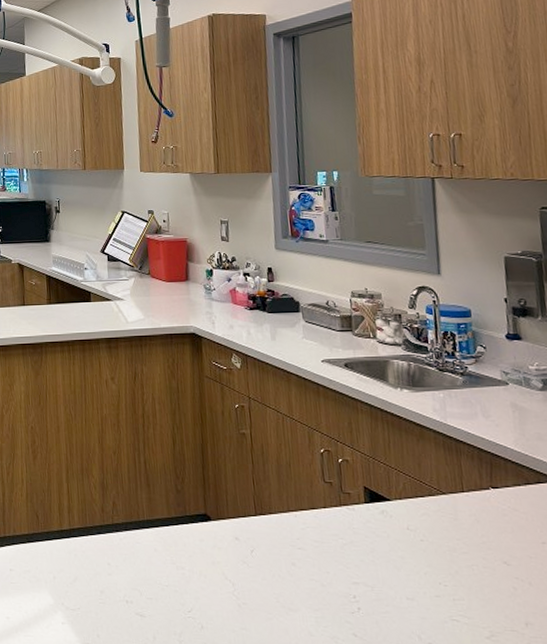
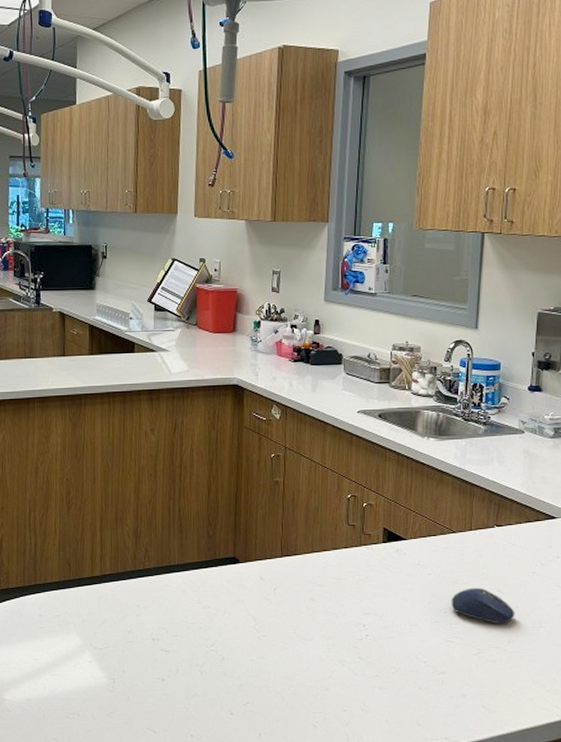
computer mouse: none [450,558,529,603] -> present [451,587,515,624]

